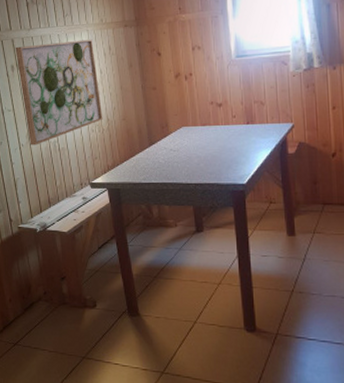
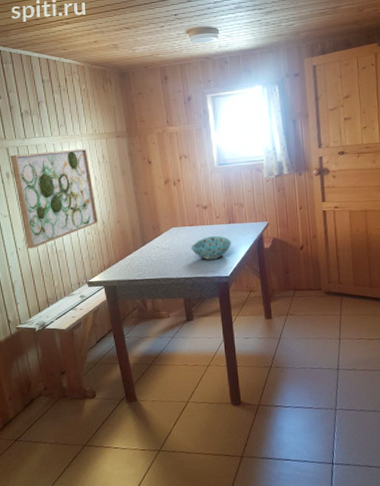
bowl: none [203,138,250,166] -> present [191,236,232,261]

